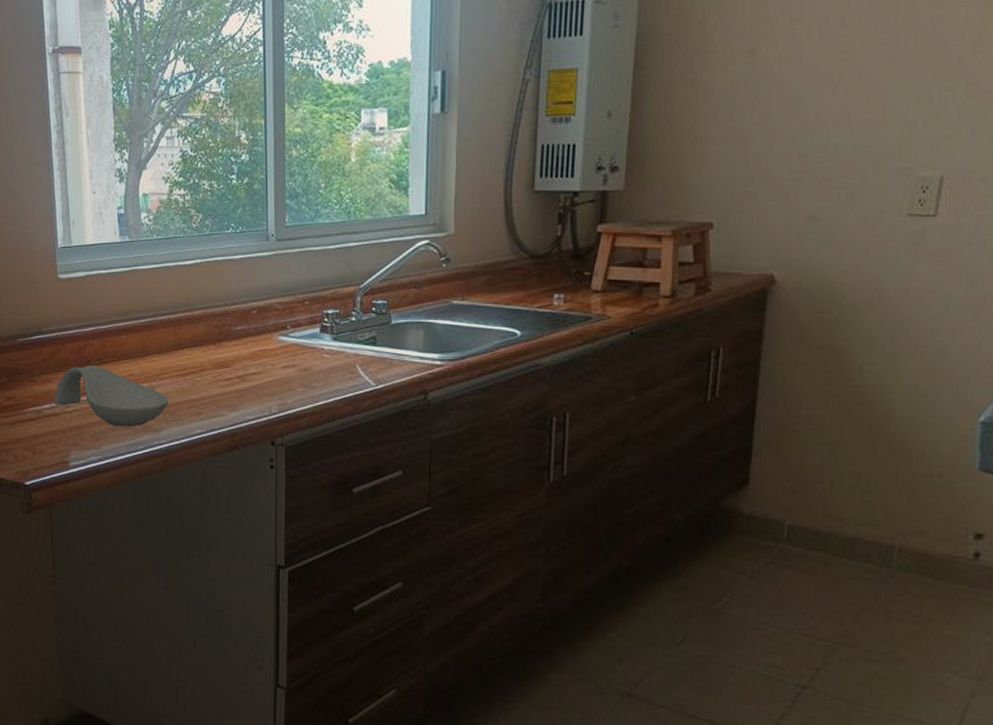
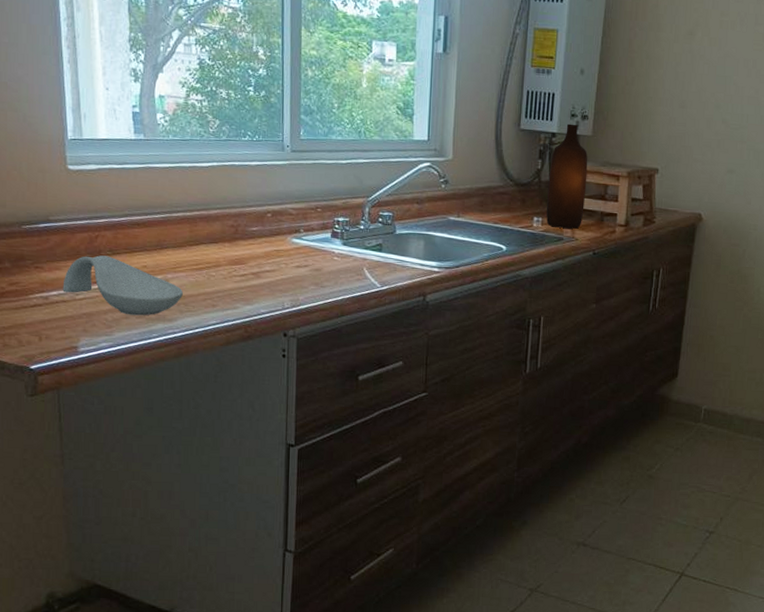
bottle: none [568,178,620,304] -> present [546,123,588,229]

